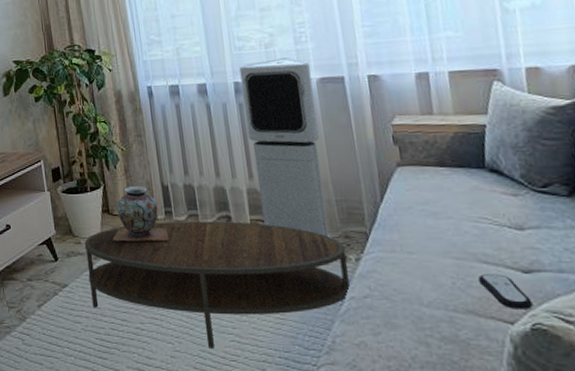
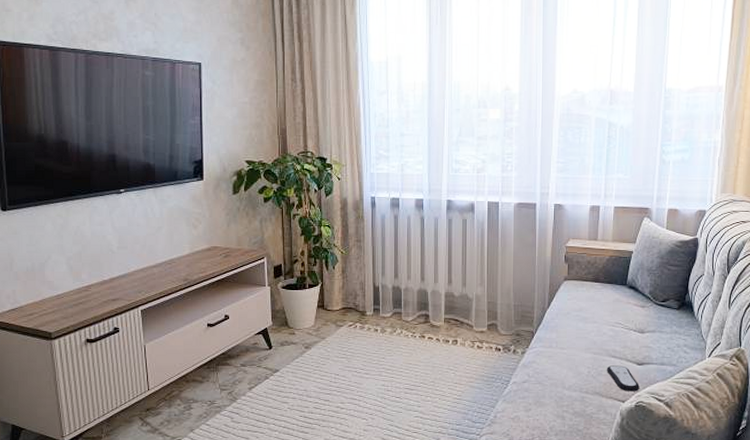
coffee table: present [84,221,350,349] -> none [298,318,515,423]
decorative vase: present [112,186,169,242] -> none [324,286,374,334]
air purifier: present [239,57,332,238] -> none [453,183,511,336]

